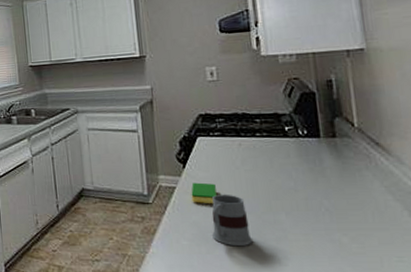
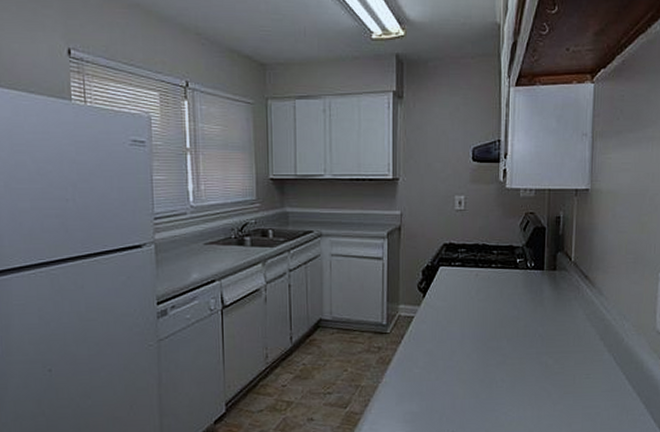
dish sponge: present [191,182,217,204] -> none [427,312,451,333]
mug: present [211,194,254,247] -> none [442,322,478,372]

